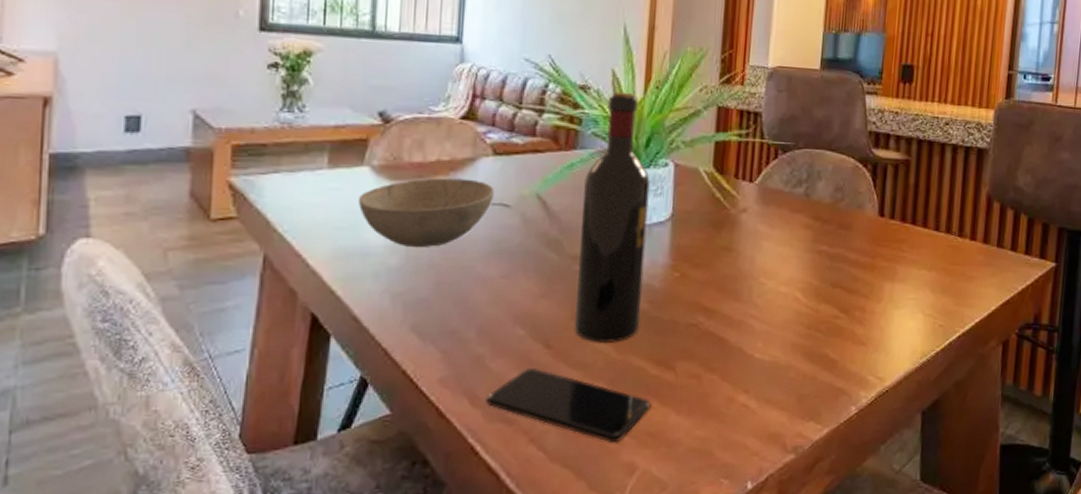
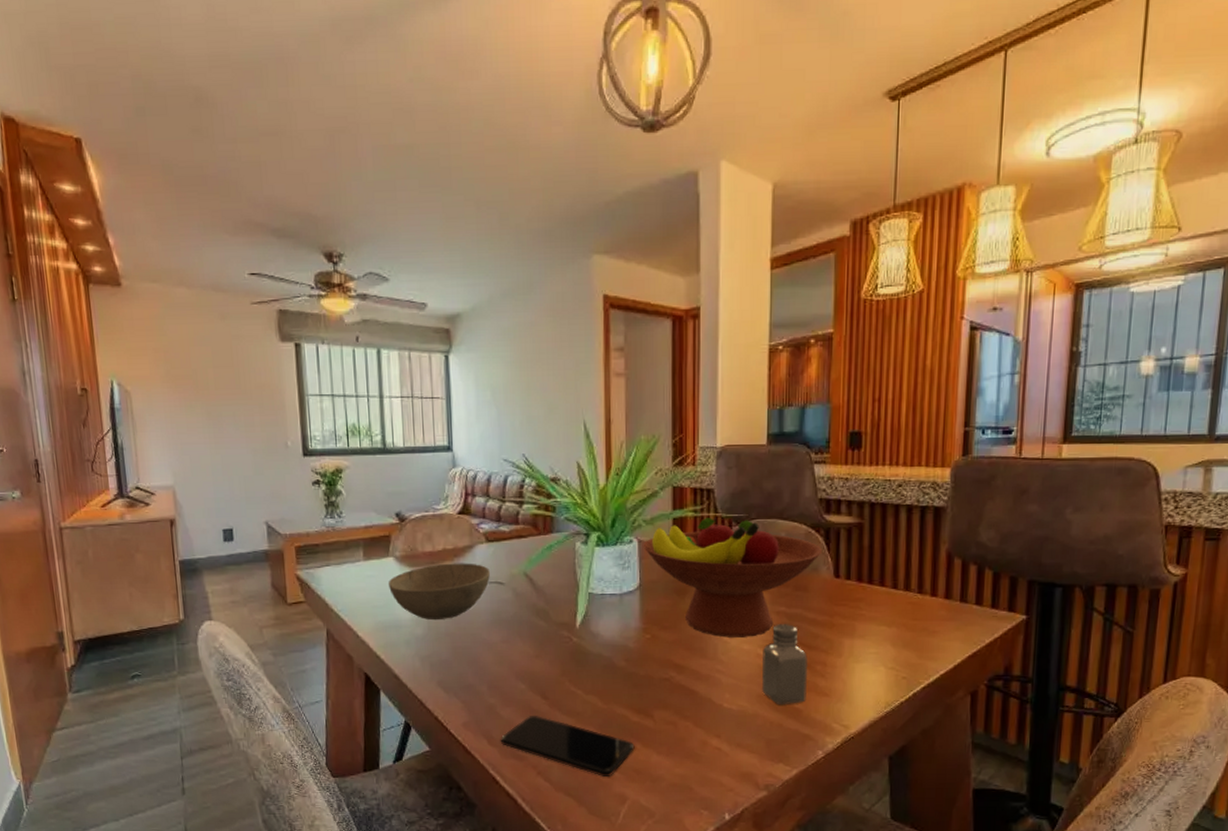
wine bottle: present [574,91,651,342] -> none [562,480,620,694]
fruit bowl: none [679,143,868,279] -> present [643,518,822,638]
saltshaker: none [797,265,847,356] -> present [761,624,807,705]

